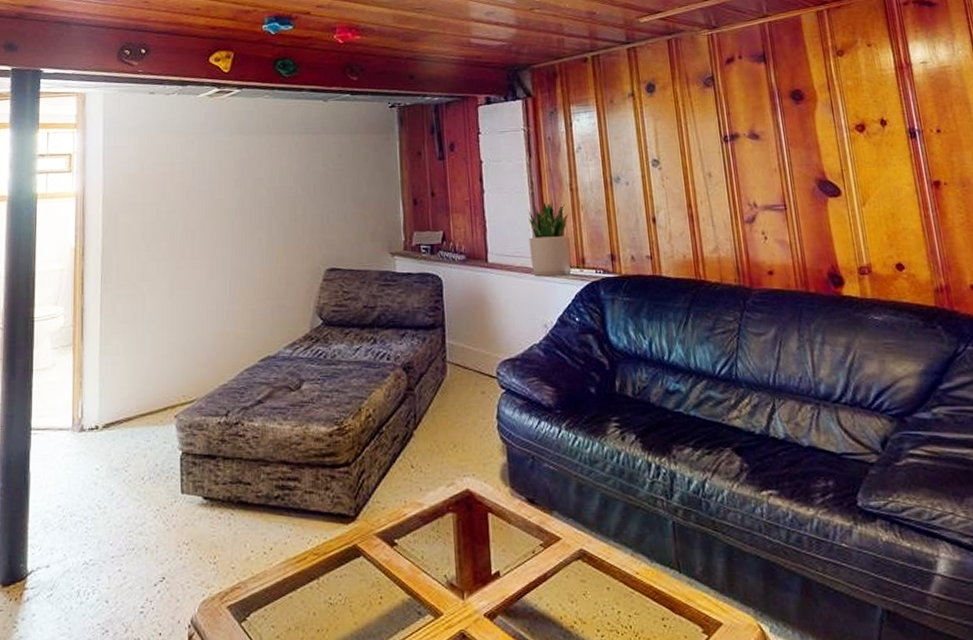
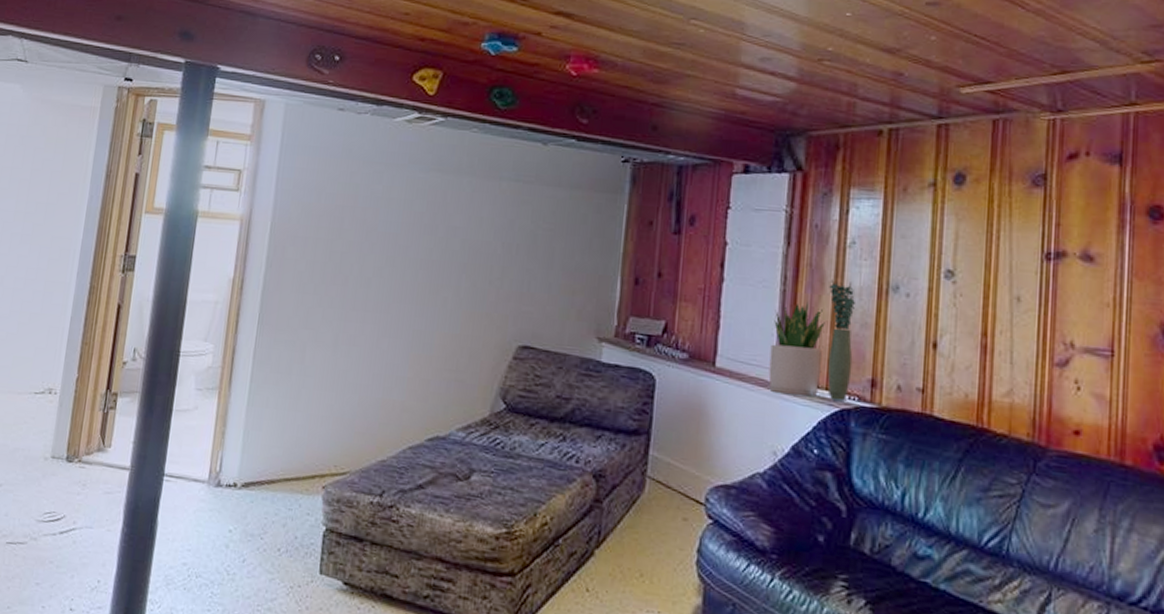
vase: none [567,178,595,275] -> present [827,278,855,401]

